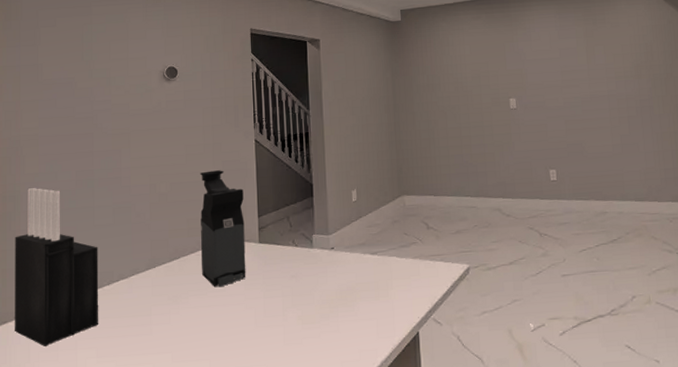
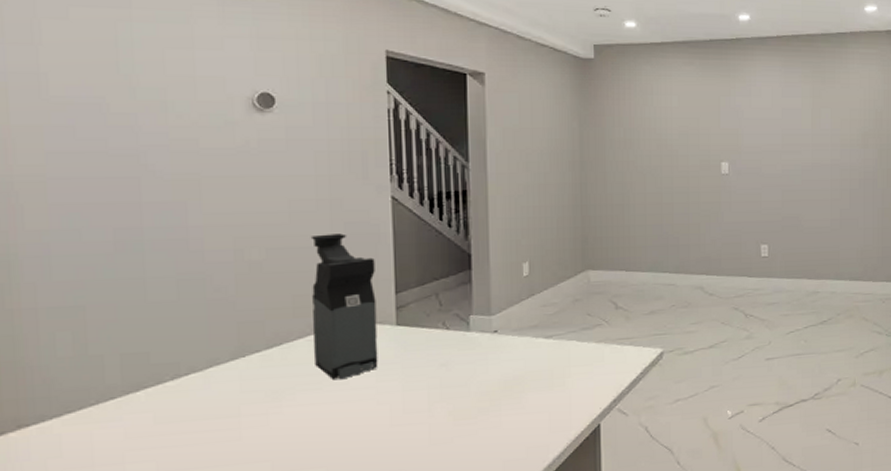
knife block: present [15,188,99,346] -> none [12,250,160,462]

